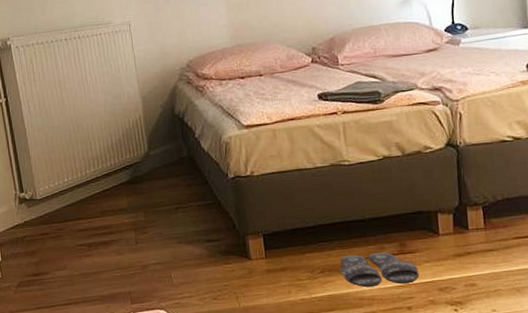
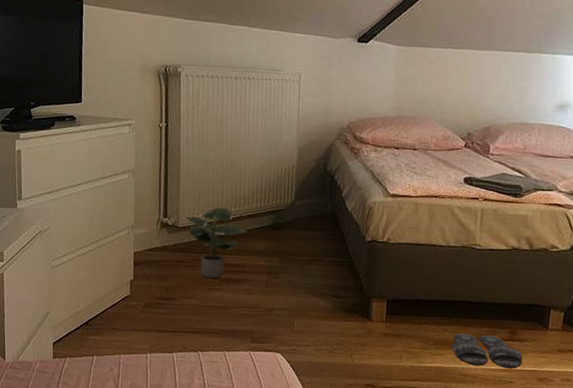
potted plant: none [40,171,106,246] -> present [184,207,247,279]

